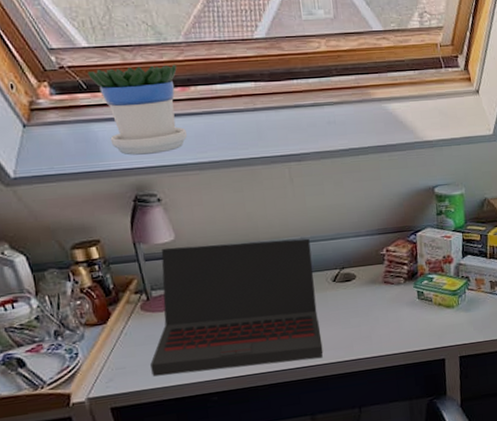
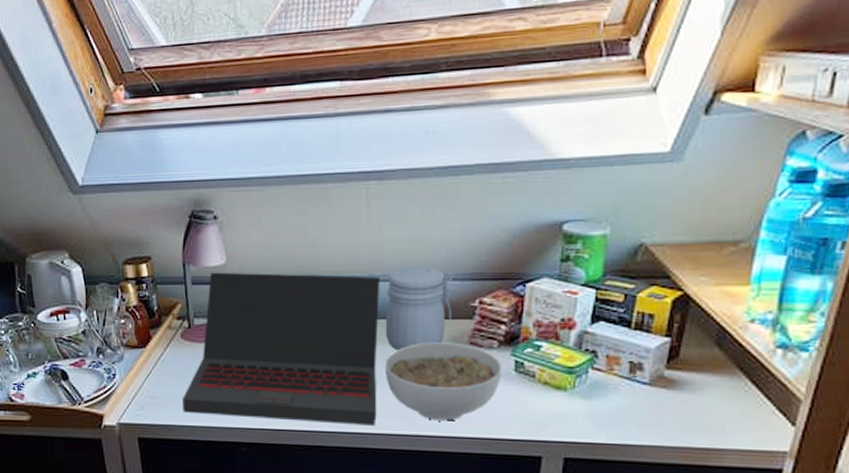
flowerpot: present [87,64,187,155] -> none [162,62,254,166]
jar: none [316,227,369,296] -> present [385,267,453,351]
bowl: none [323,283,410,346] -> present [384,342,501,421]

